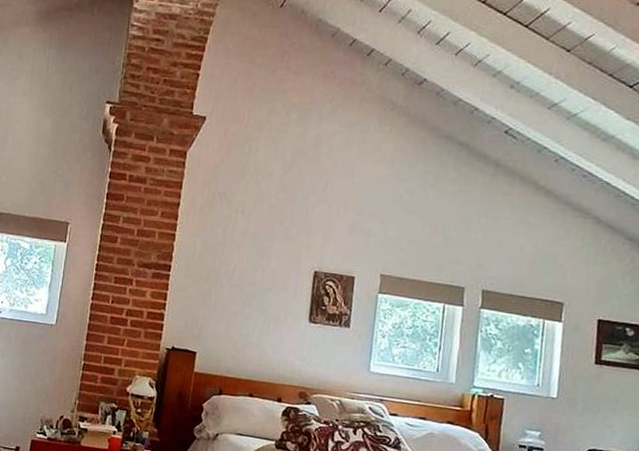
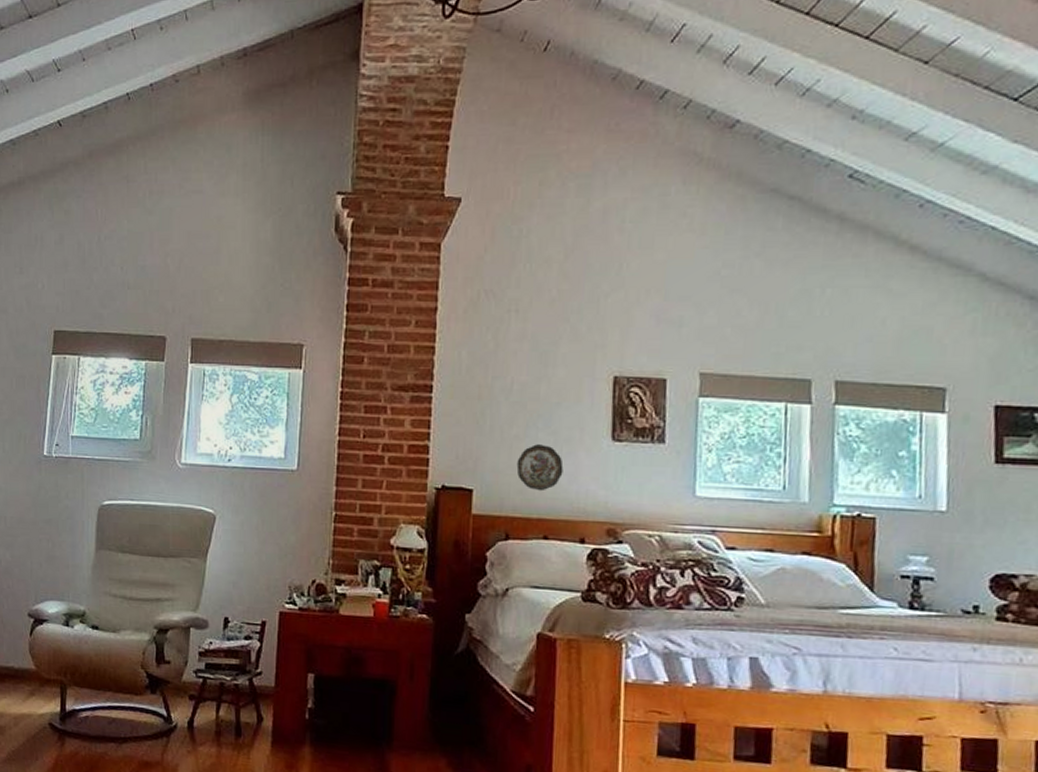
decorative plate: none [232,320,270,358] -> present [516,444,564,492]

